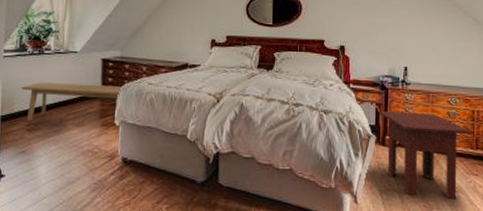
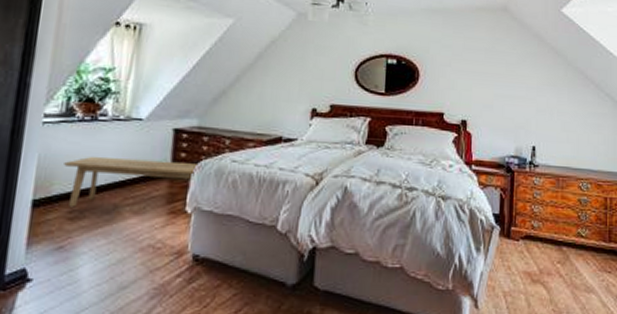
side table: present [379,111,471,199] -> none [504,197,603,301]

